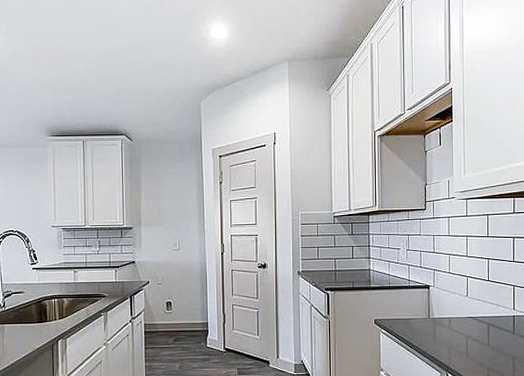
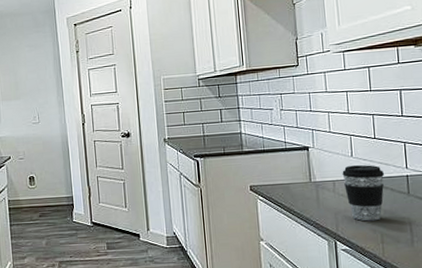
coffee cup: none [457,305,494,356] -> present [342,165,384,221]

